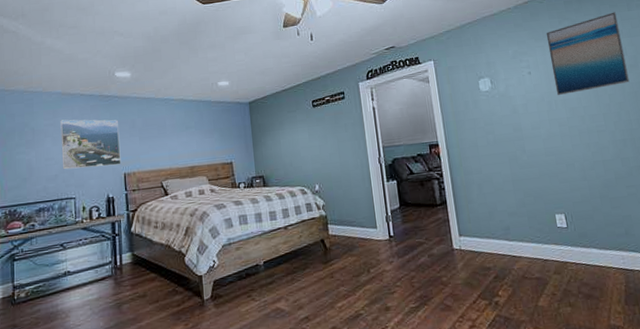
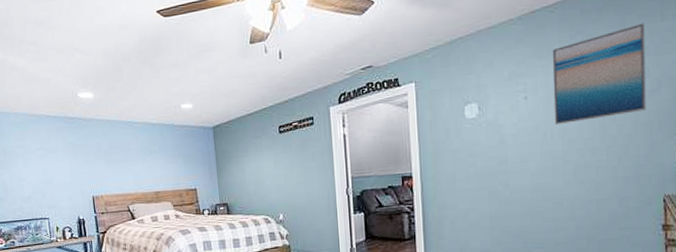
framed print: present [60,119,121,170] -> none [29,141,89,191]

